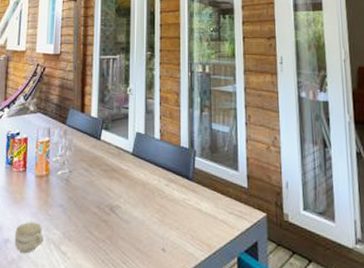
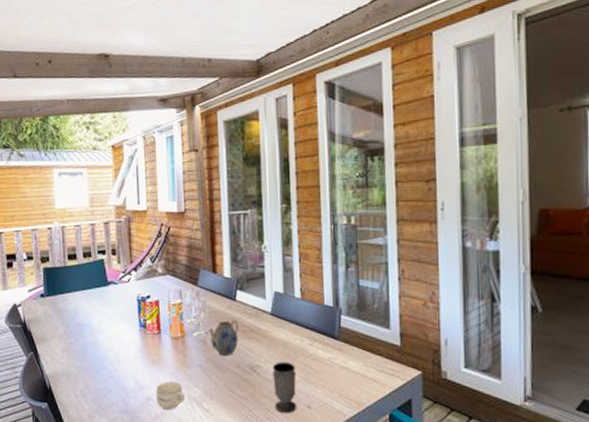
teapot: none [73,159,101,195] -> present [209,320,239,356]
cup: none [130,202,152,256] -> present [272,362,297,413]

